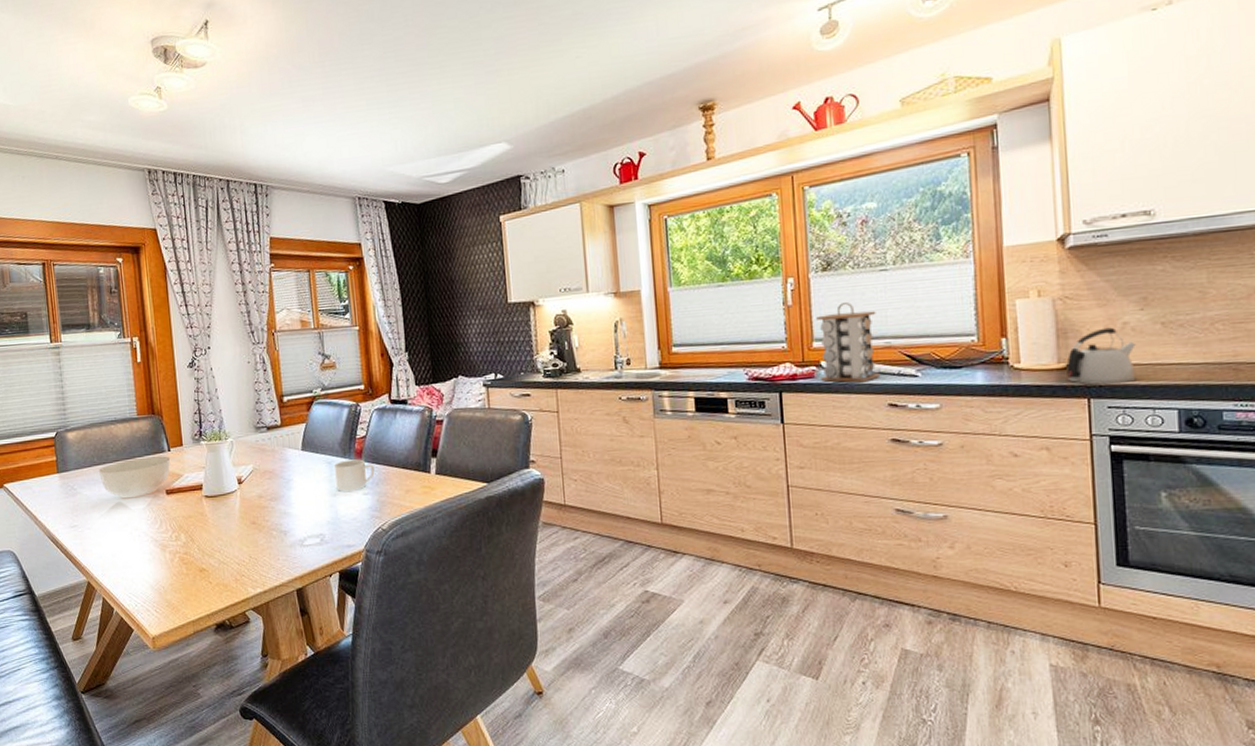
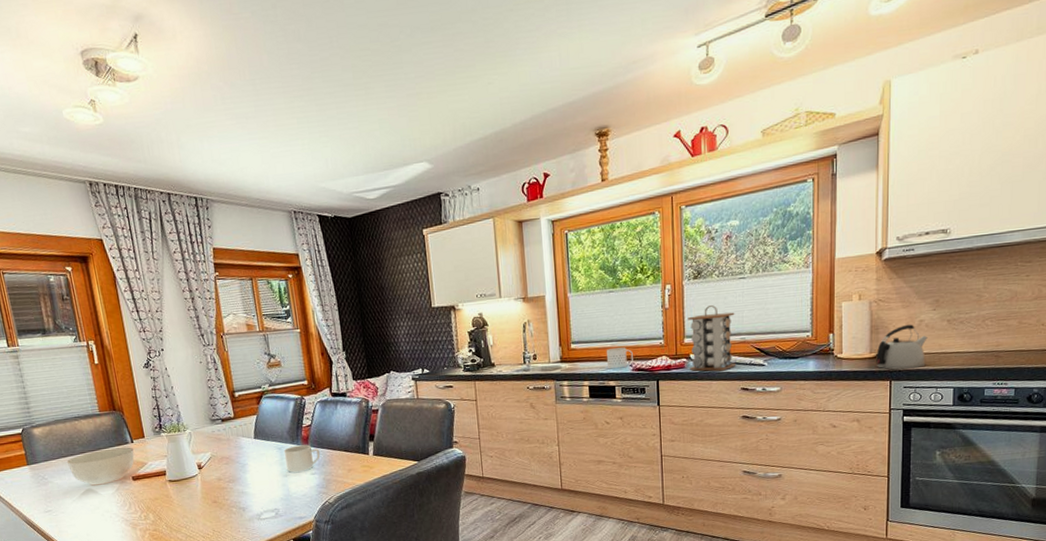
mug: none [715,352,749,379] -> present [606,347,633,370]

